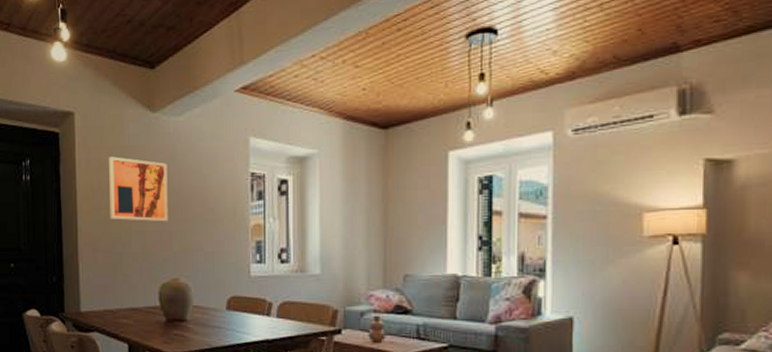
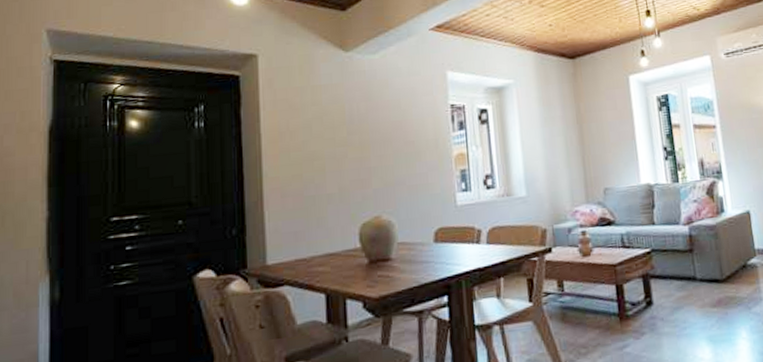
wall art: present [109,156,168,222] -> none [298,96,367,161]

